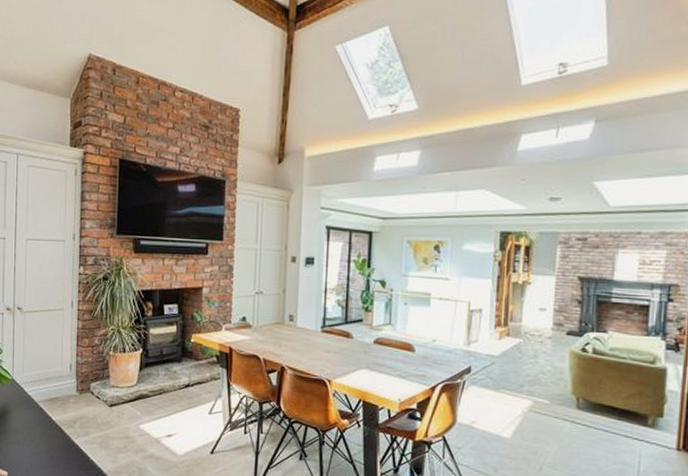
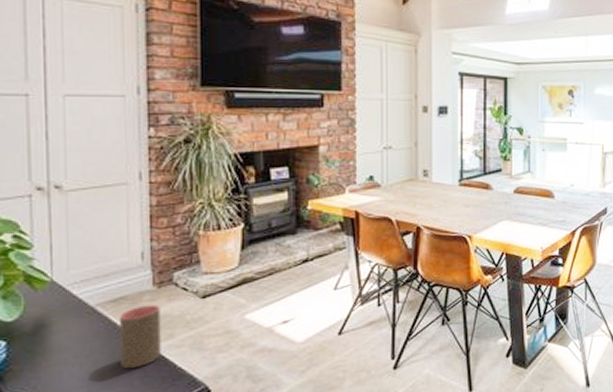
cup: none [53,406,81,455] -> present [120,304,161,369]

